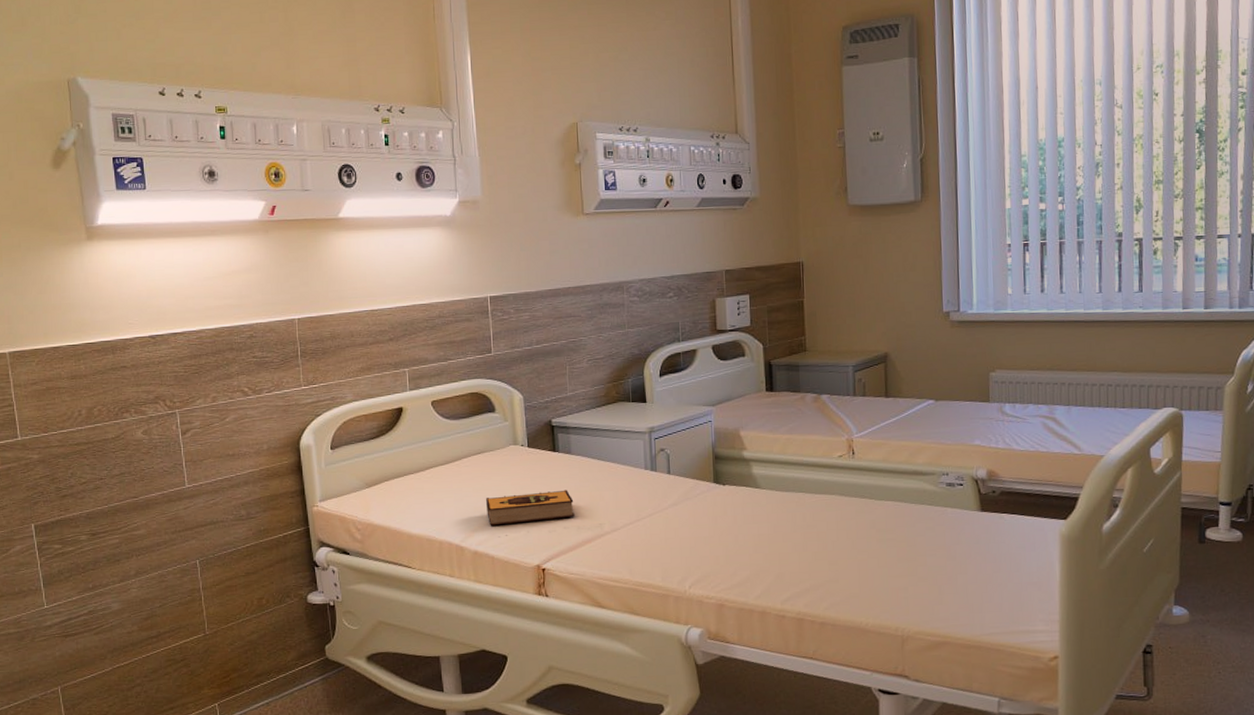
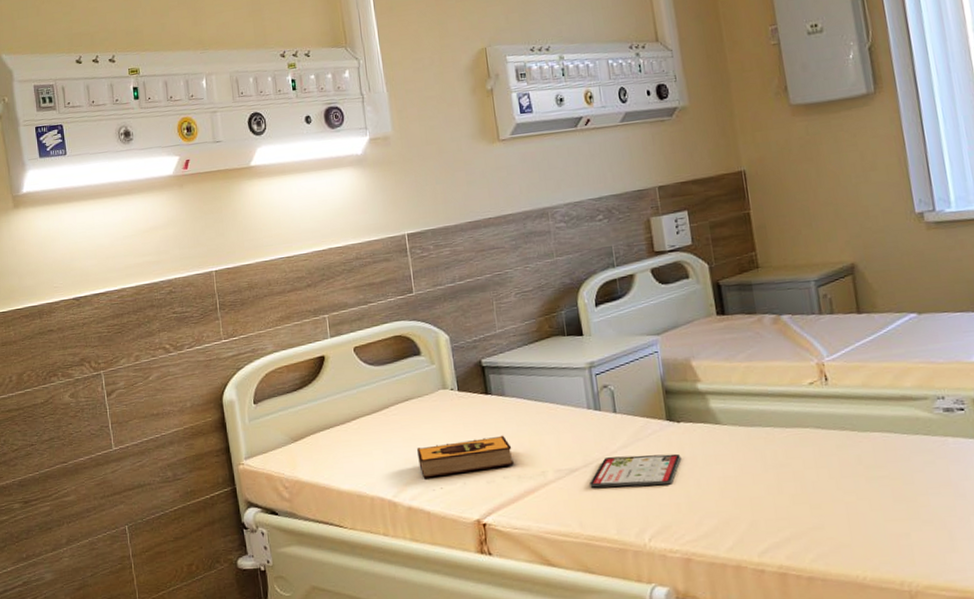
tablet: none [641,512,724,540] -> present [589,453,681,488]

